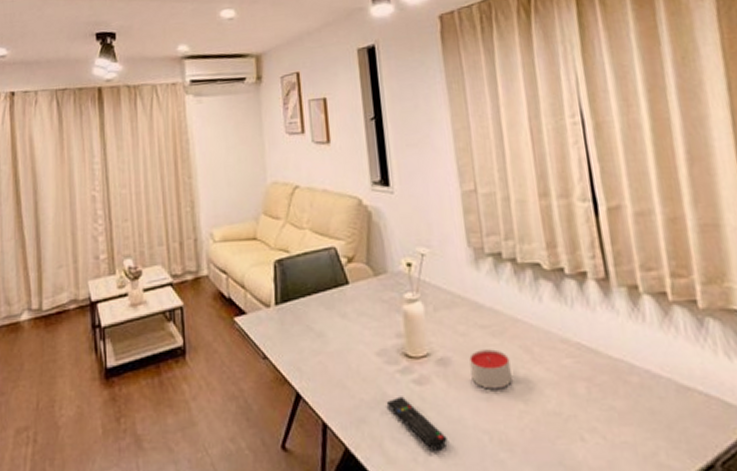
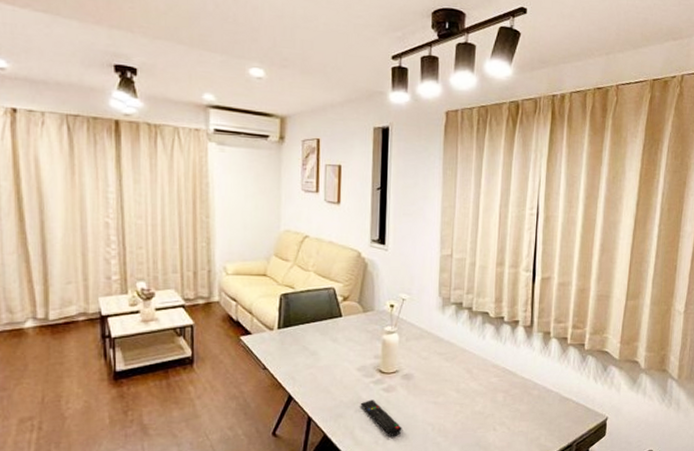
candle: present [469,349,512,389] -> none [426,369,455,396]

